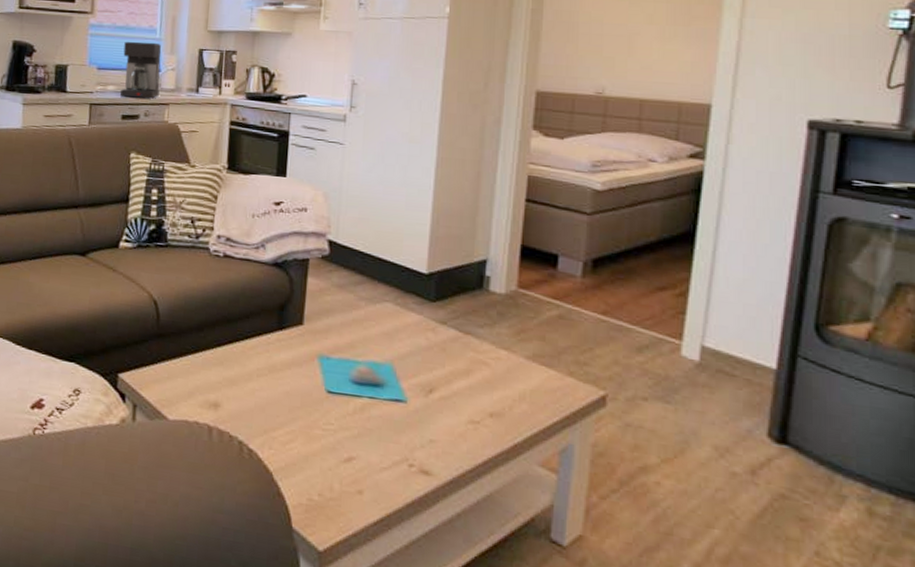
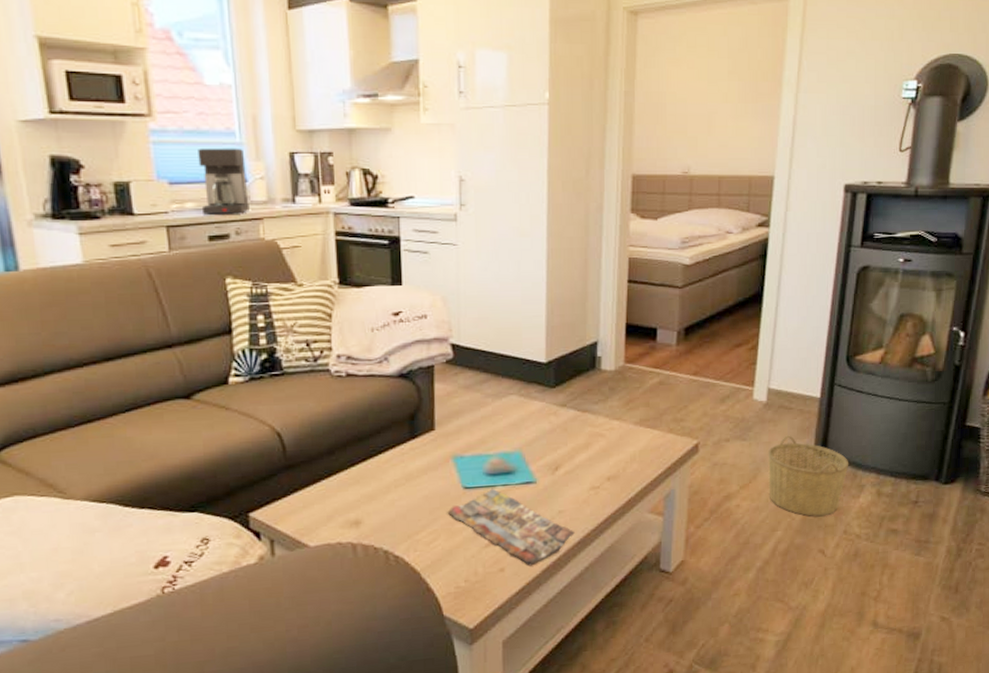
magazine: none [307,398,447,495] -> present [447,488,575,565]
basket: none [701,408,822,525] -> present [768,435,849,516]

